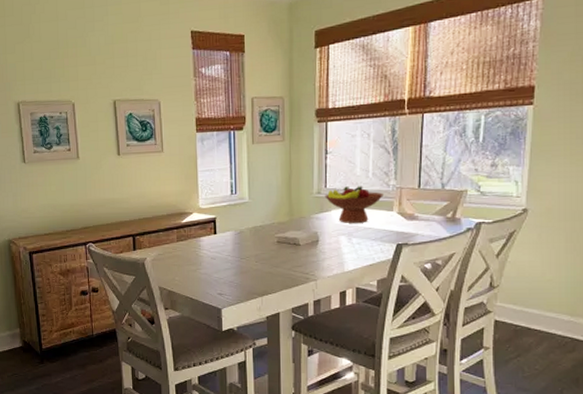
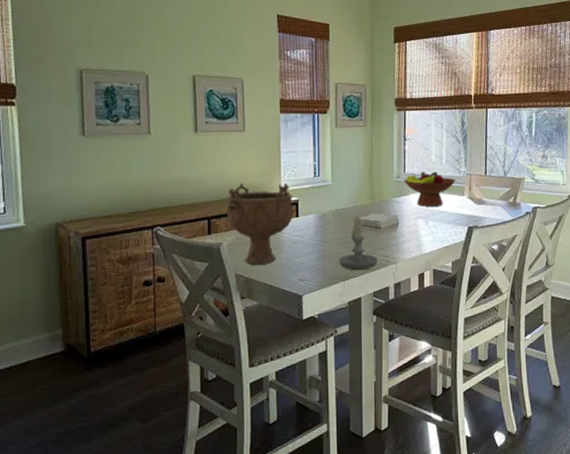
decorative bowl: none [149,201,211,279] -> present [227,182,293,265]
candle: none [257,230,296,287] -> present [339,213,378,271]

